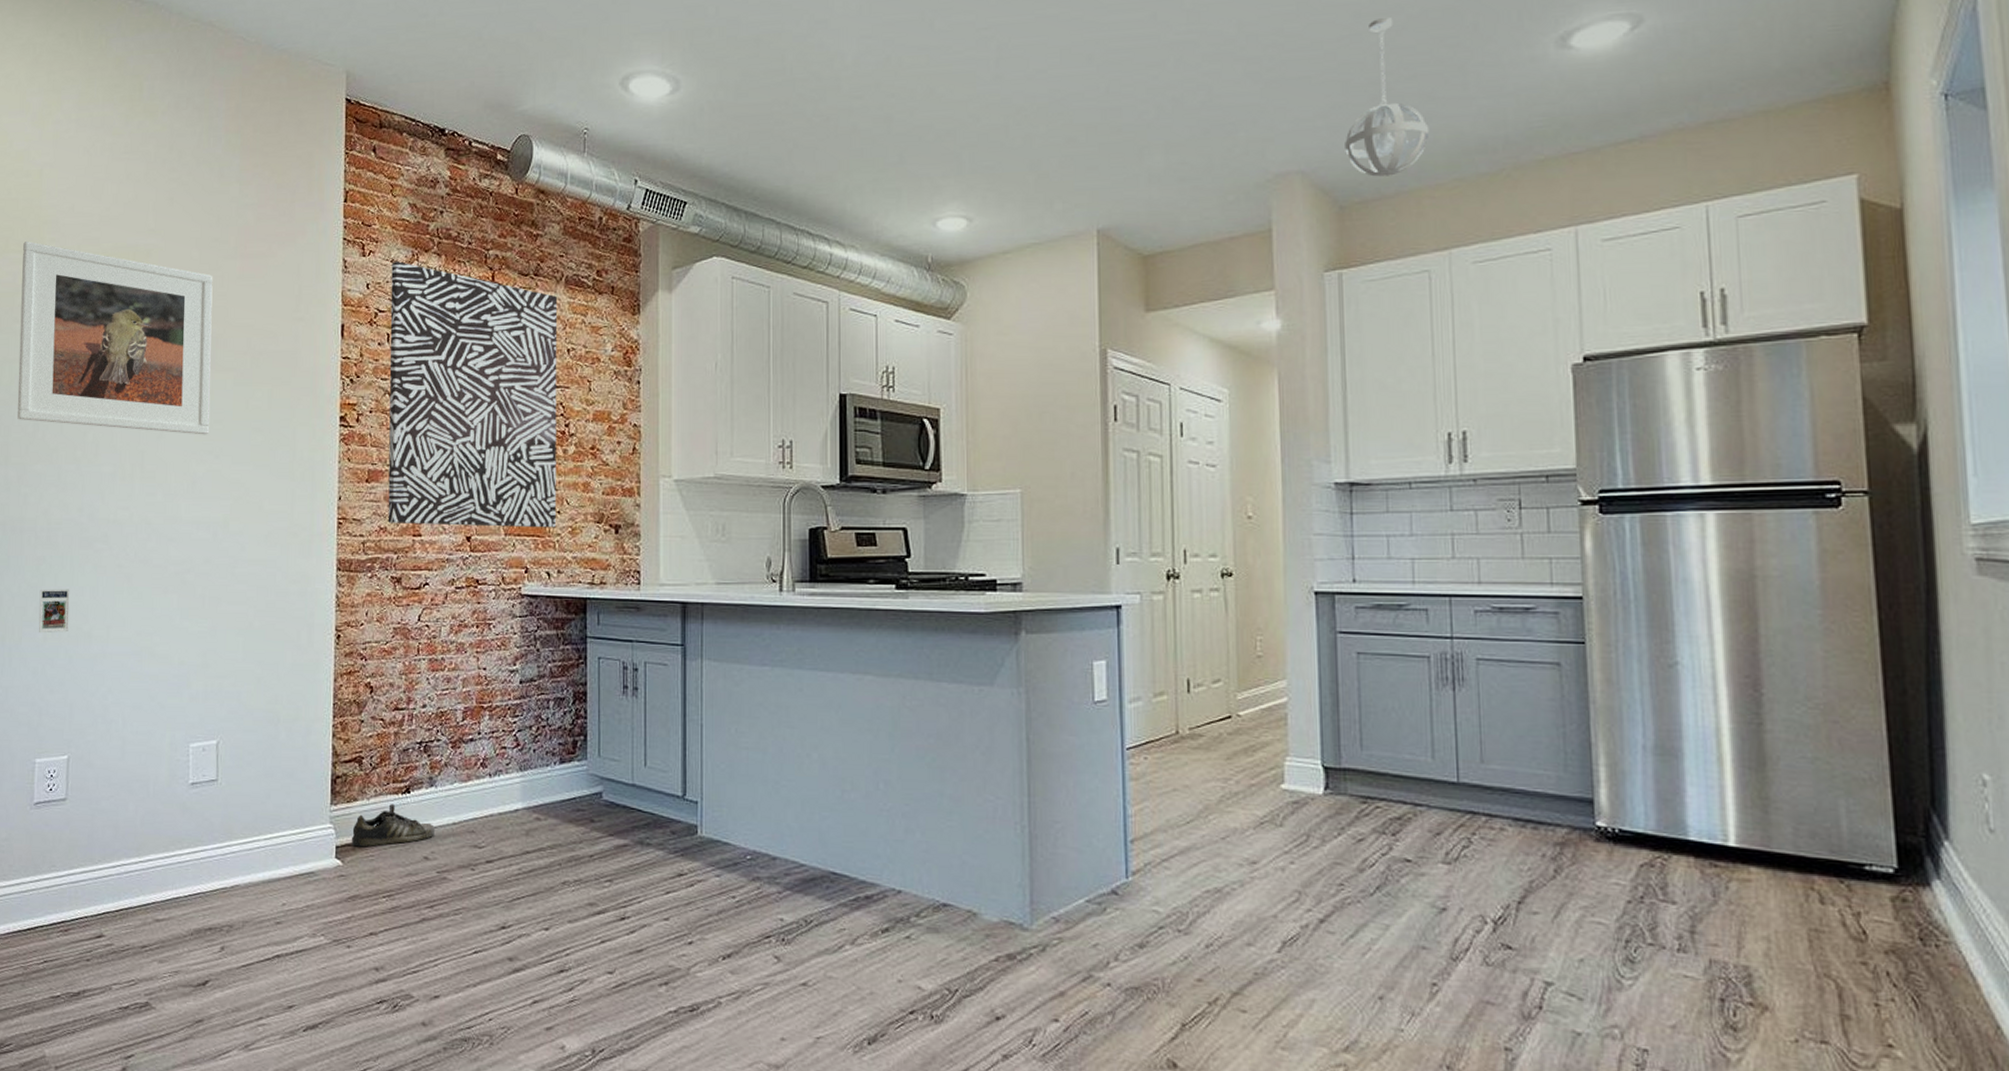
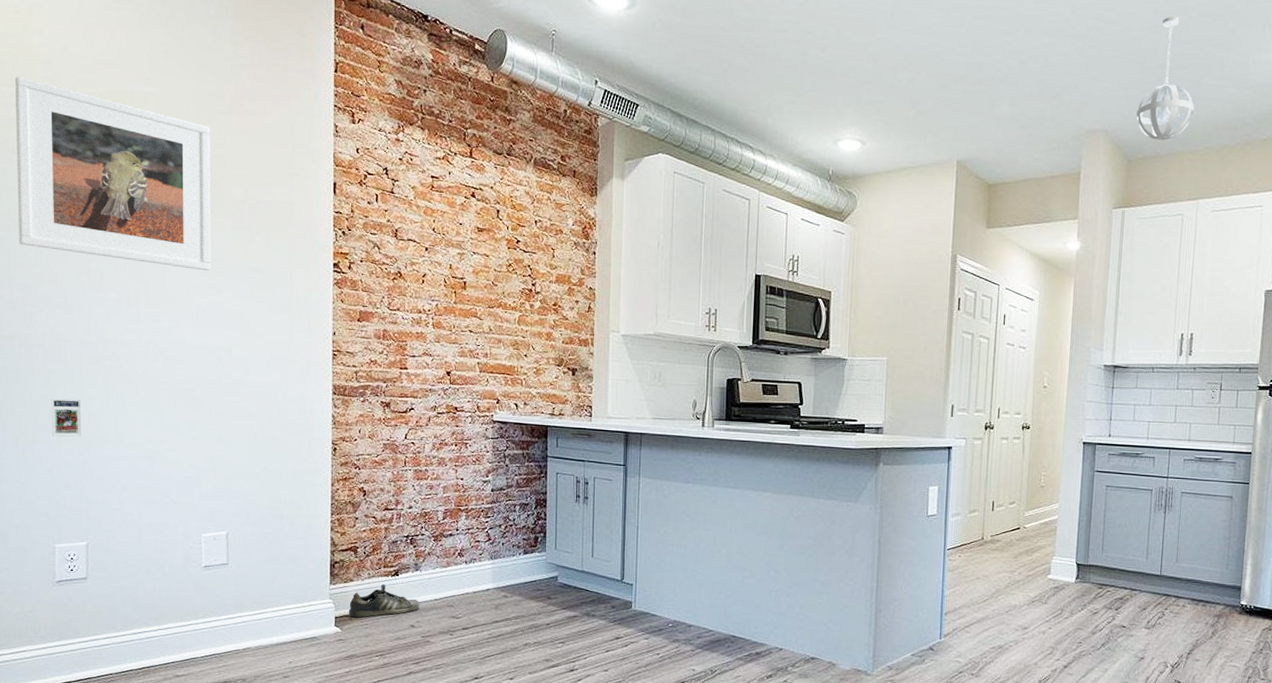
wall art: present [388,261,558,528] -> none [378,131,527,368]

